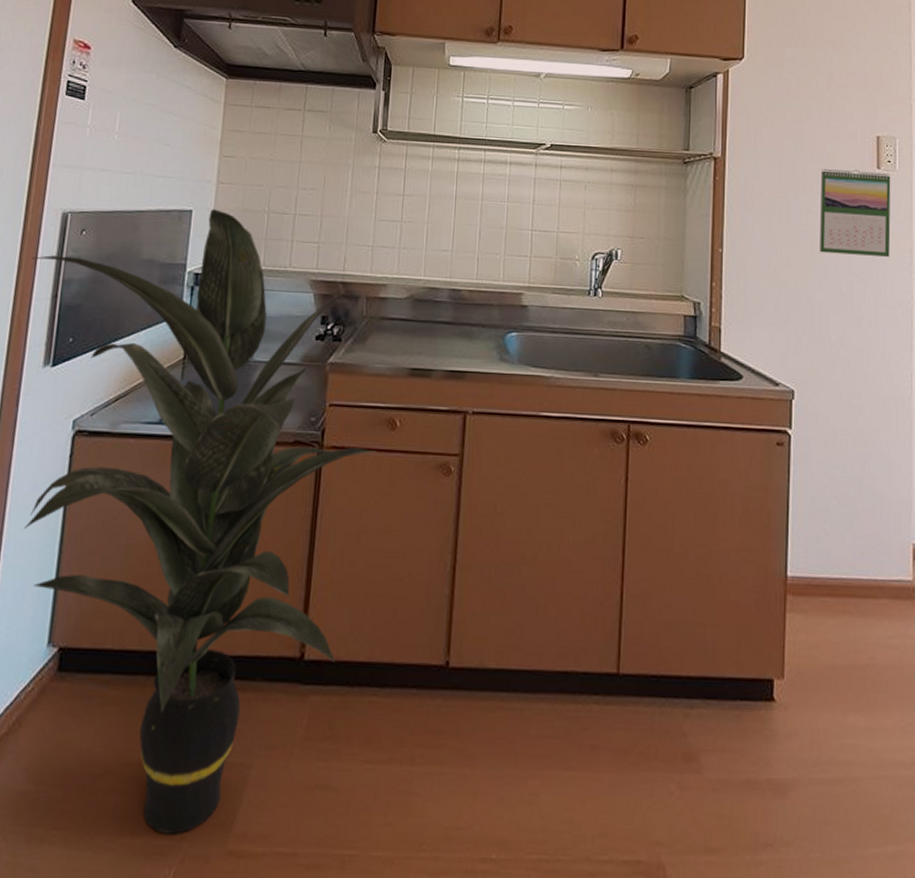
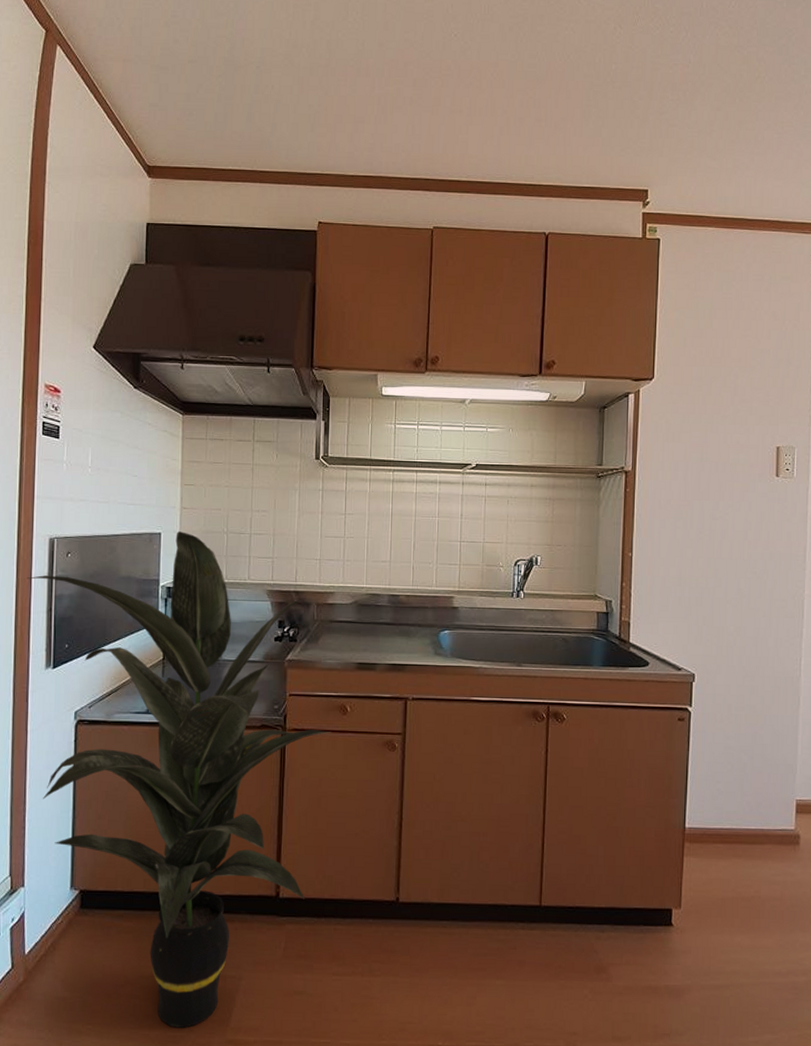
calendar: present [819,169,891,258] -> none [721,478,789,557]

